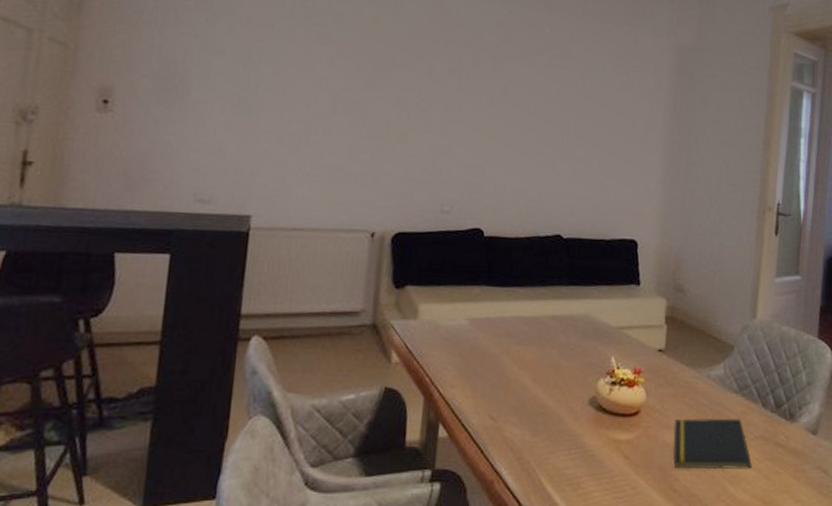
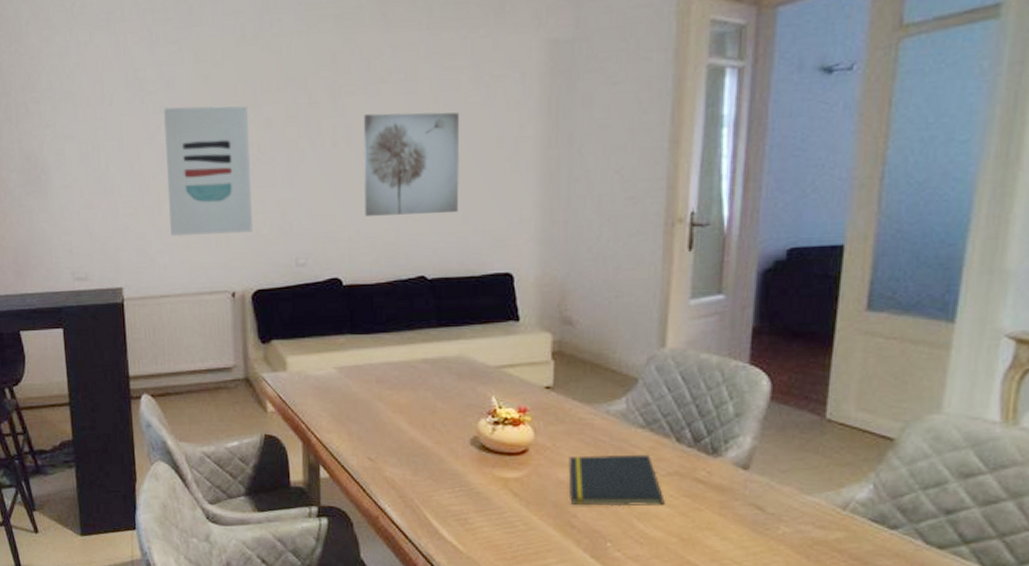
wall art: none [315,40,414,174] -> present [164,105,253,236]
wall art: none [512,80,603,180] -> present [363,112,460,216]

